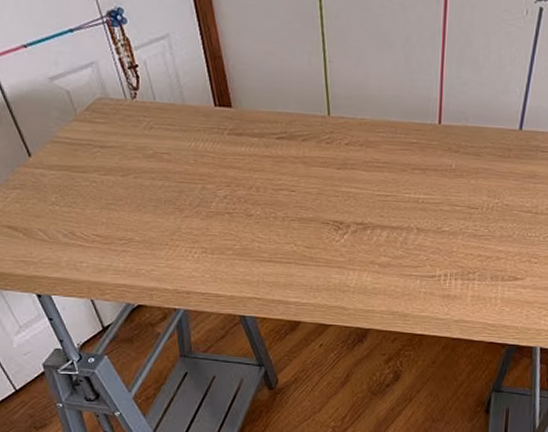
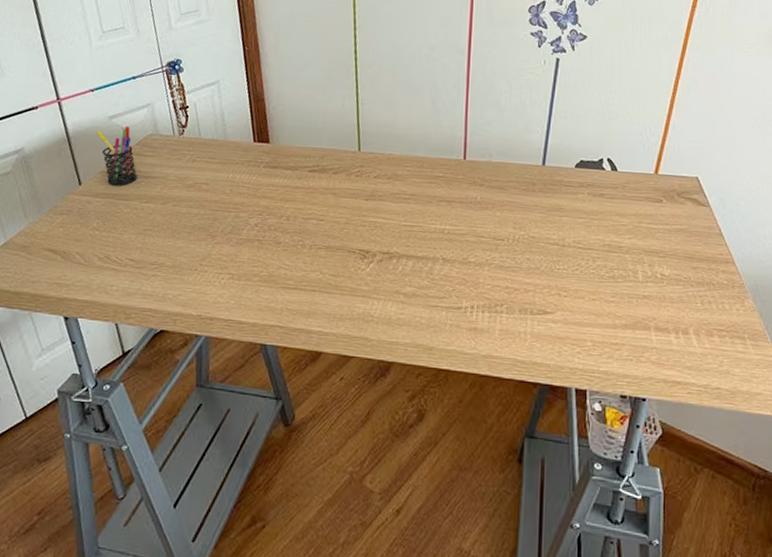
pen holder: none [38,89,92,157] -> present [96,126,137,186]

